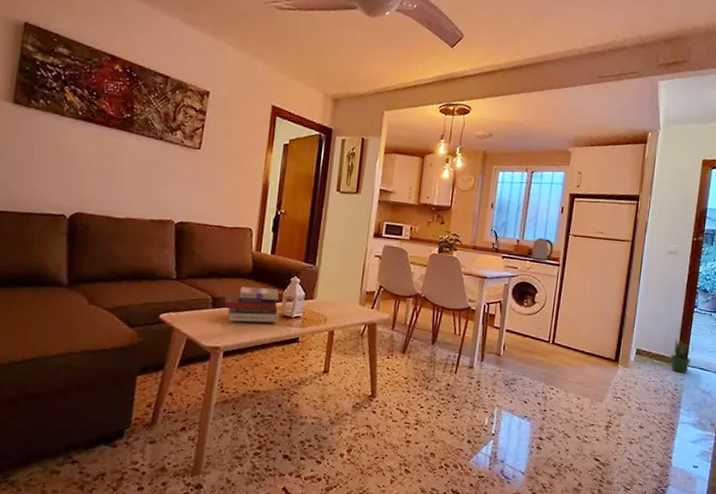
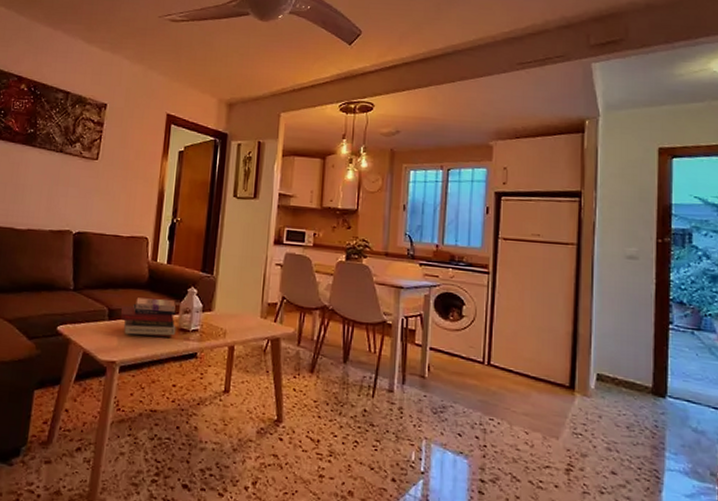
kettle: present [531,238,553,262] -> none [455,242,480,270]
planter: present [671,338,694,373] -> none [644,362,675,406]

